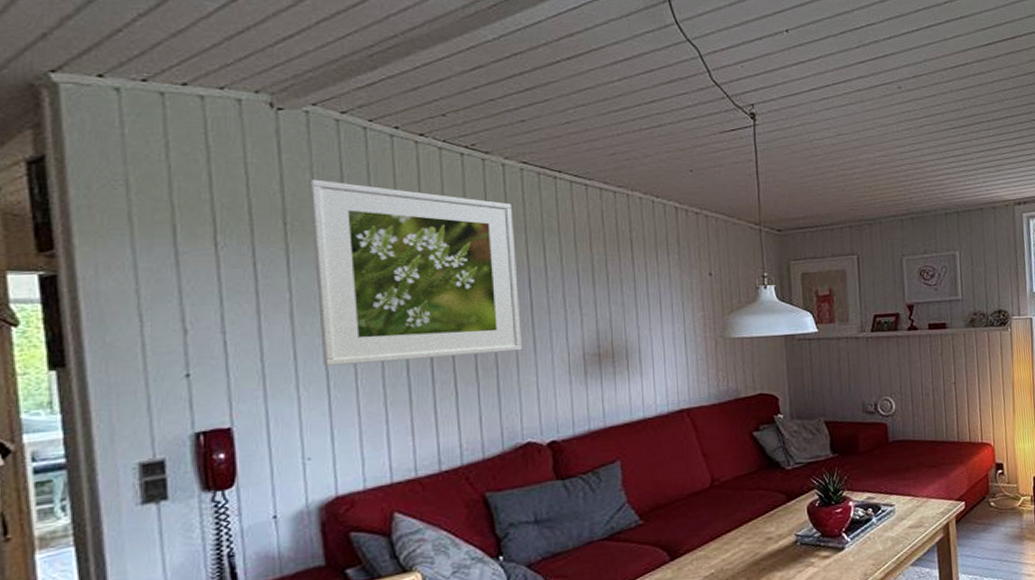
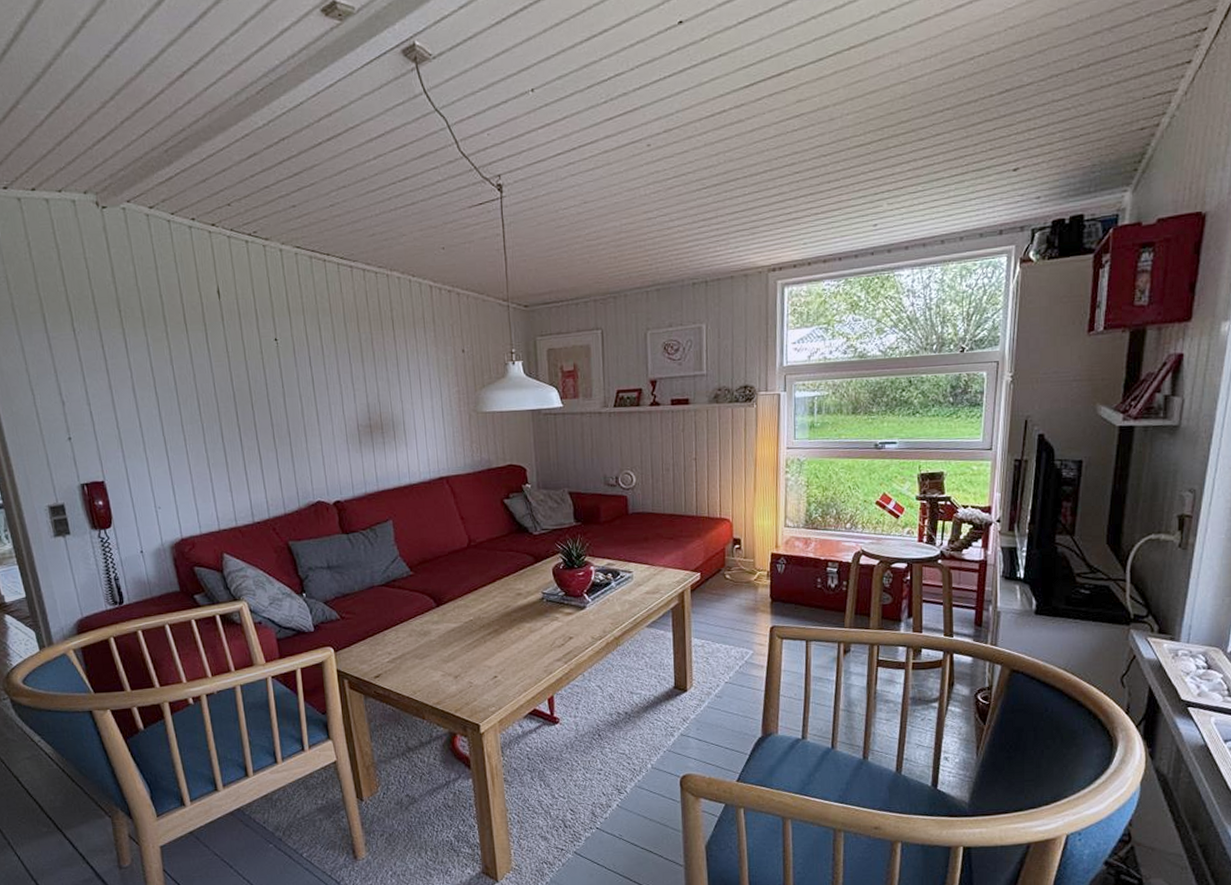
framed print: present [309,179,522,366] -> none [132,270,308,433]

